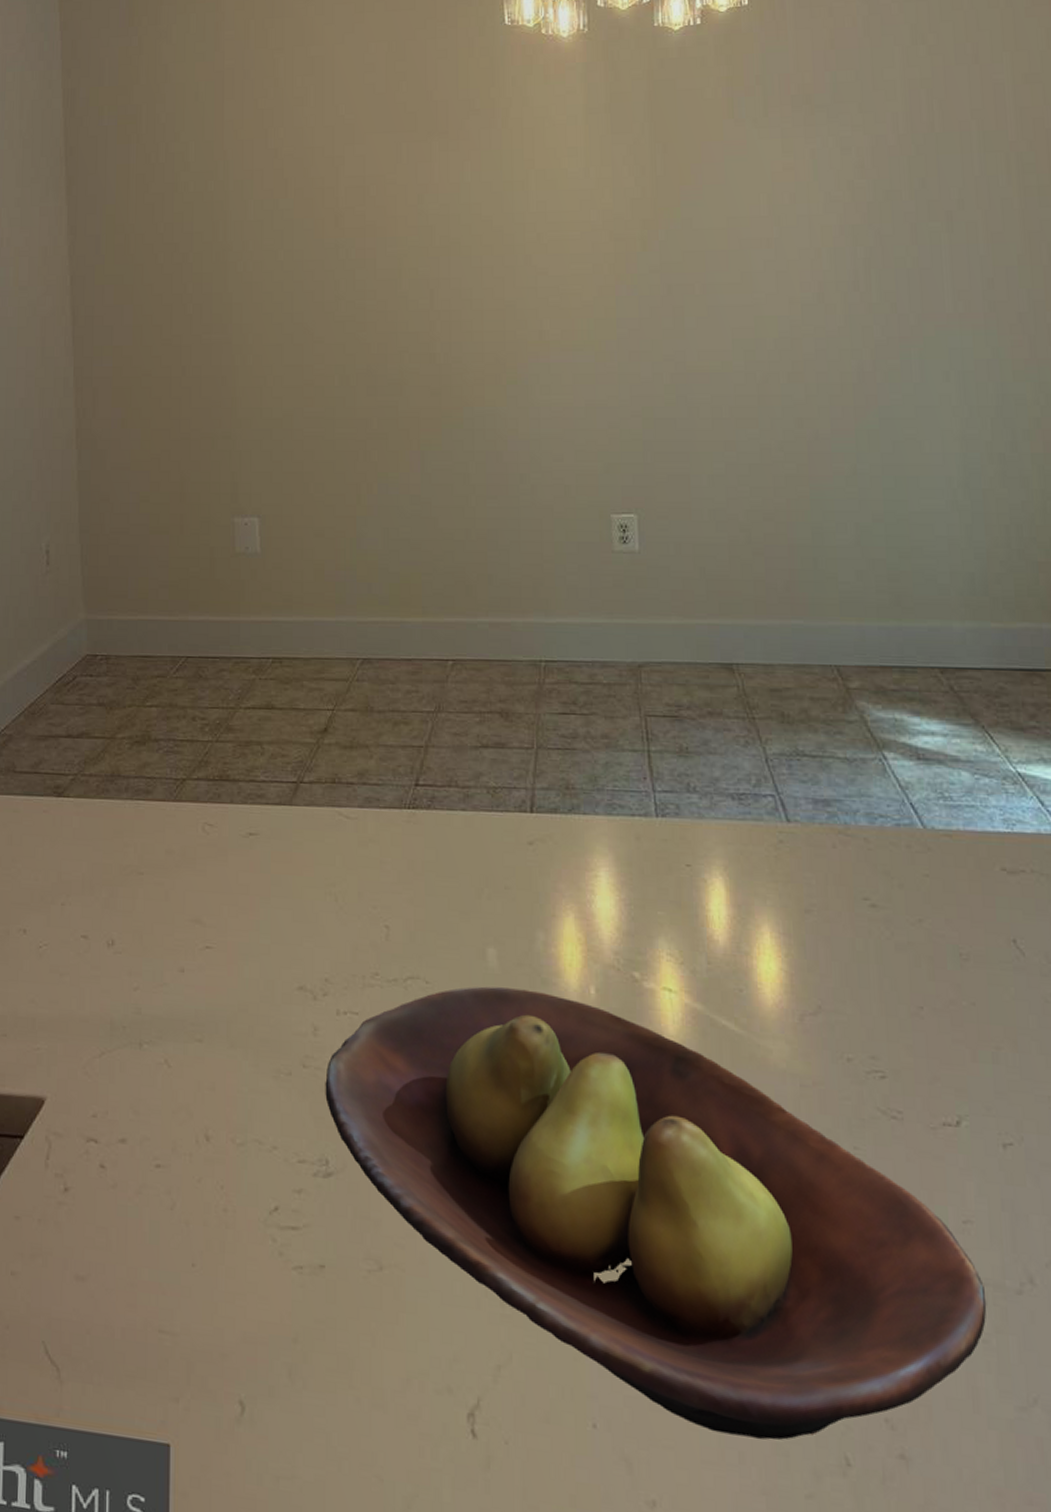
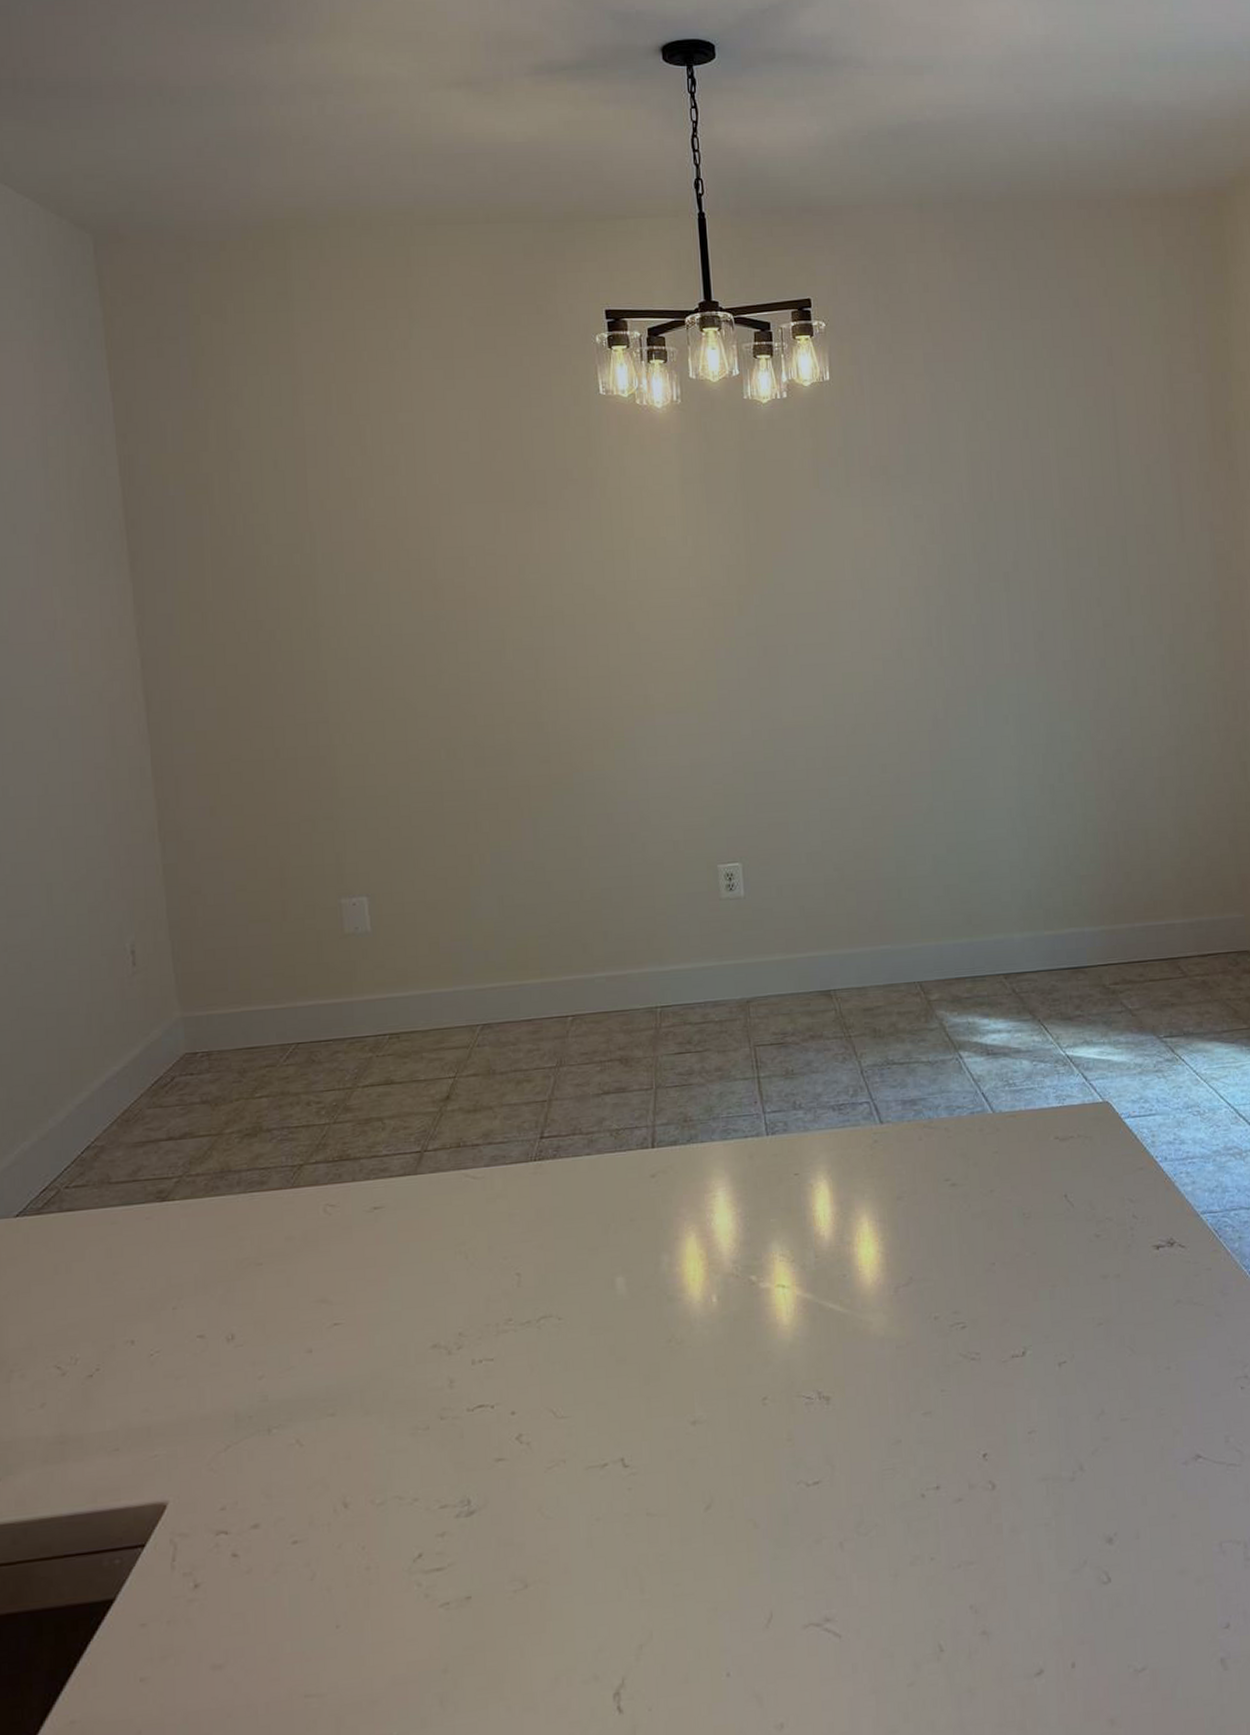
fruit bowl: present [325,986,987,1440] -> none [463,1308,1048,1653]

